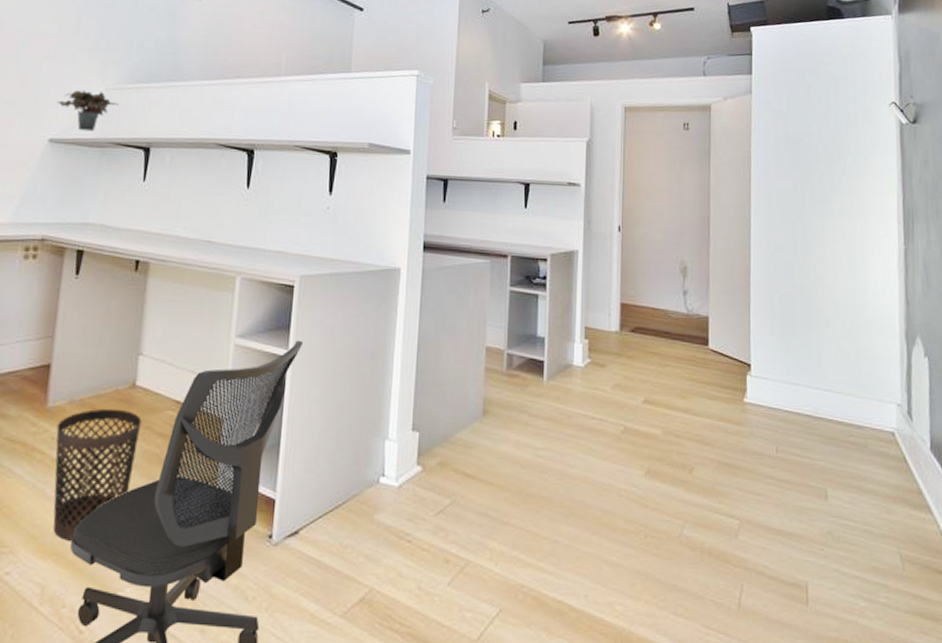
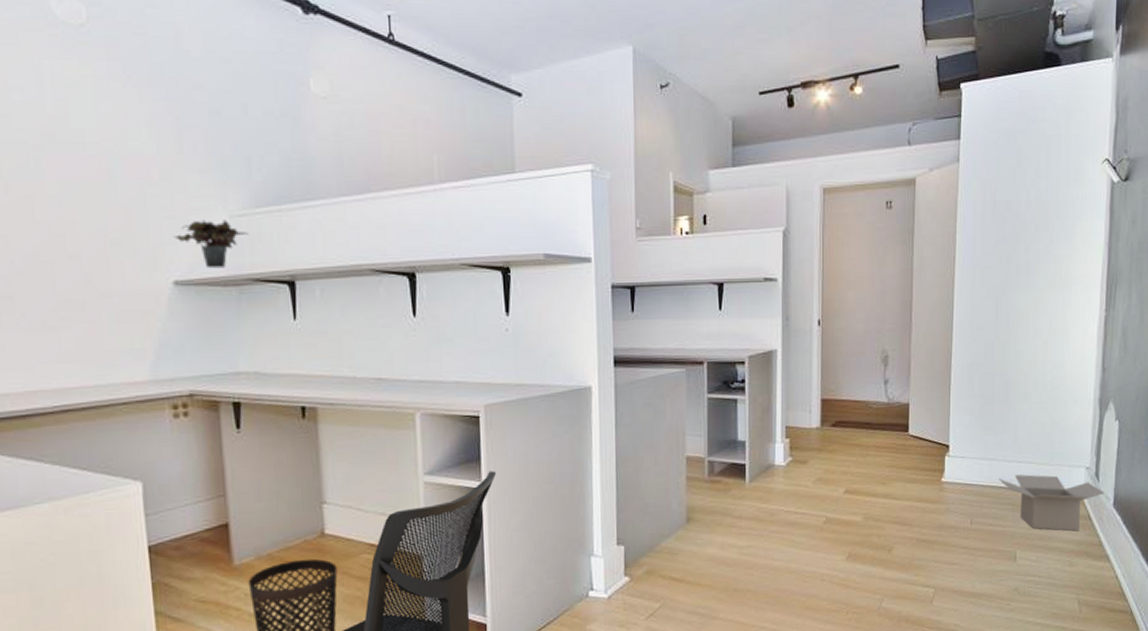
cardboard box: none [804,404,920,474] -> present [999,474,1105,532]

